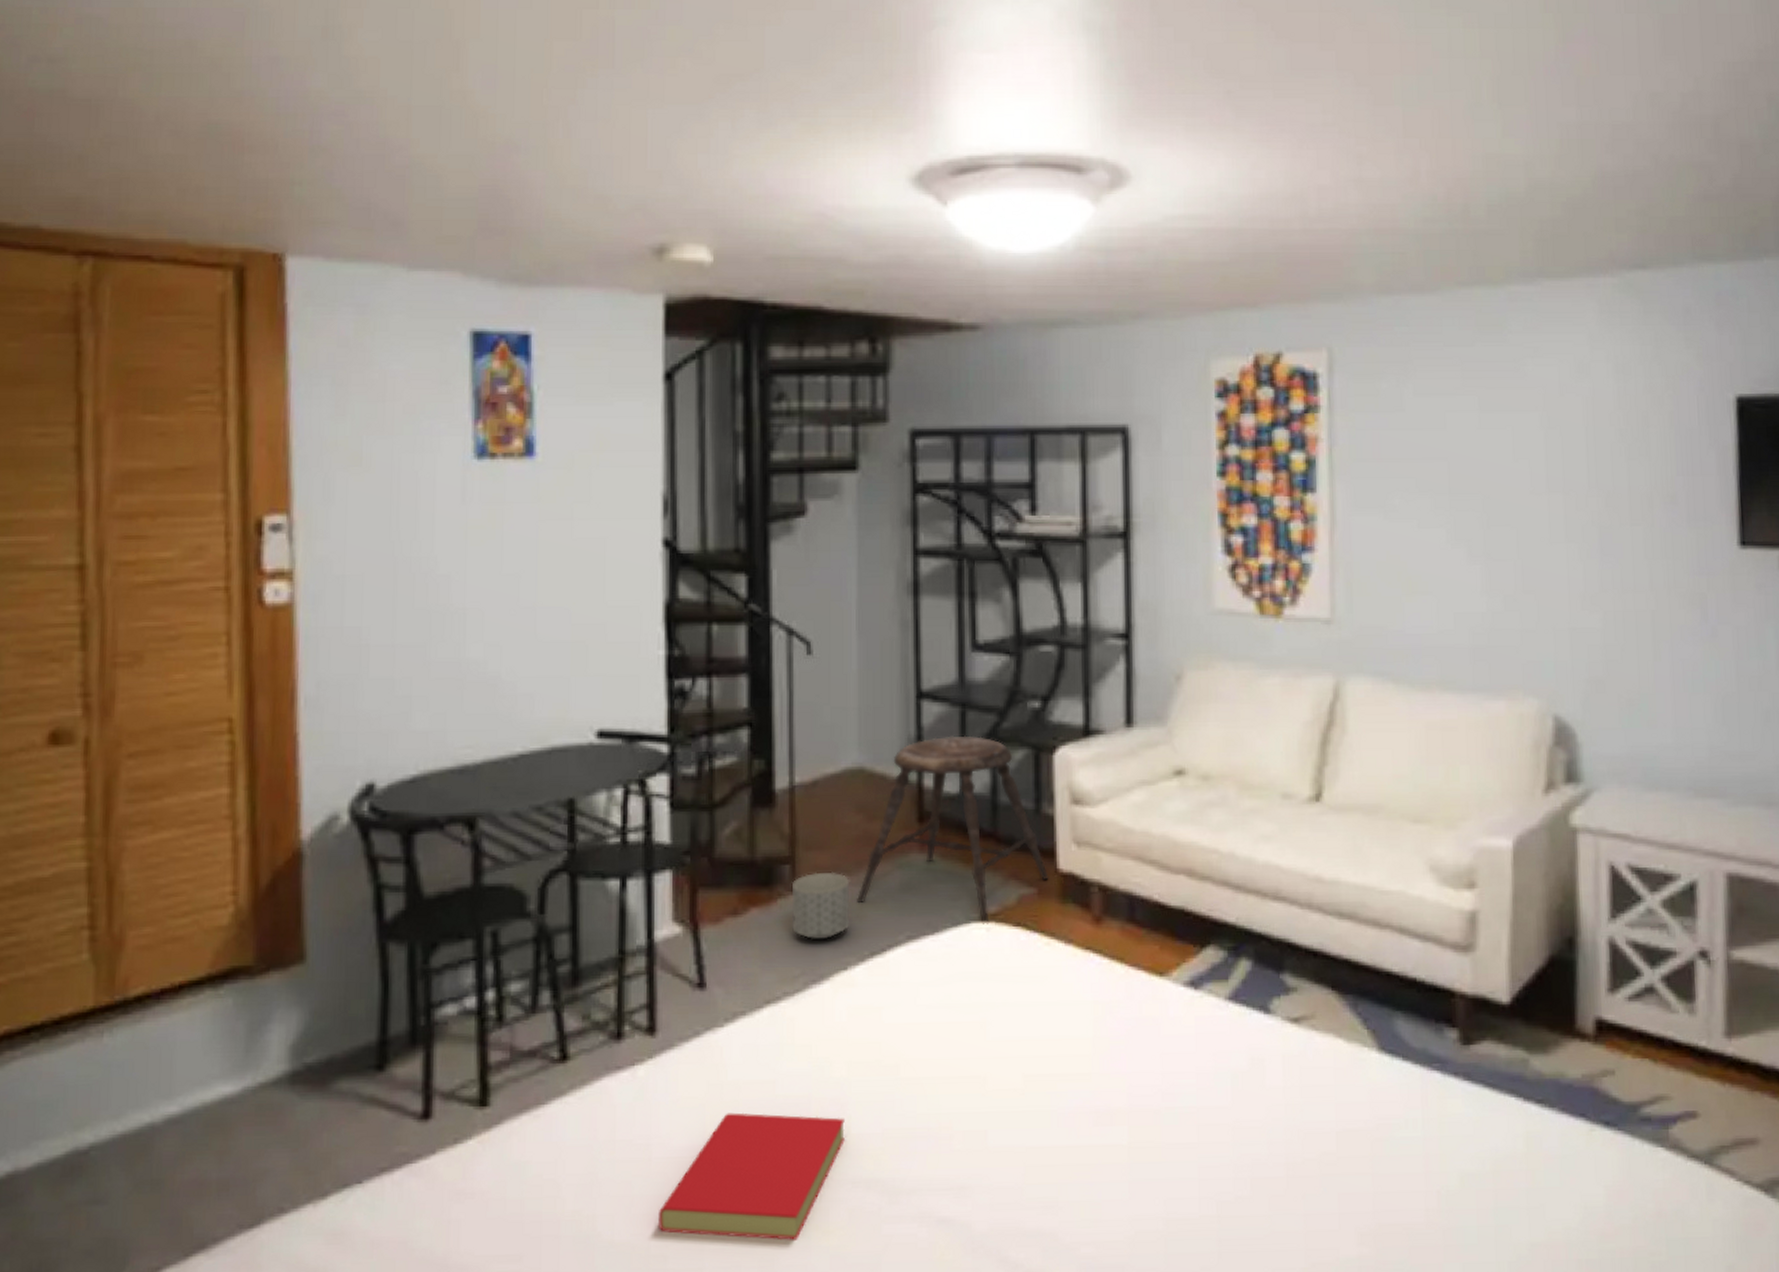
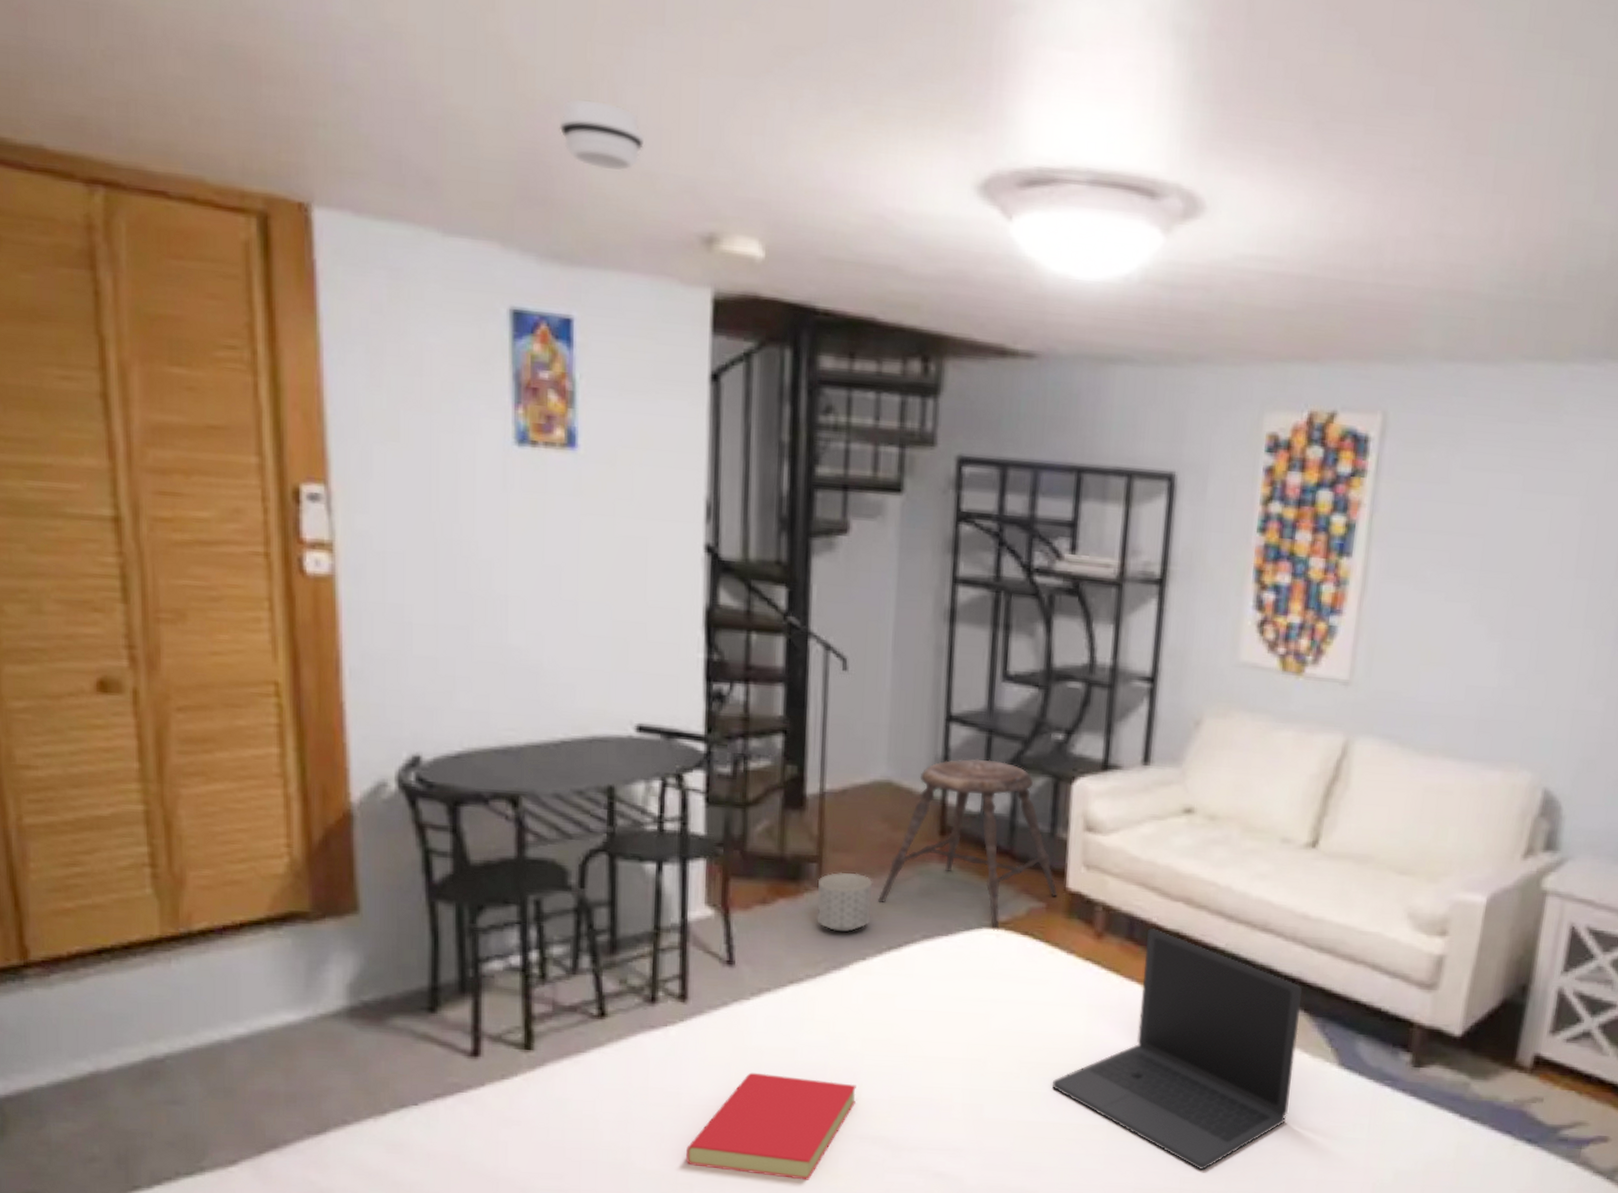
smoke detector: none [517,138,598,197] -> present [559,99,645,171]
laptop: none [1062,907,1329,1190] -> present [1053,928,1303,1170]

